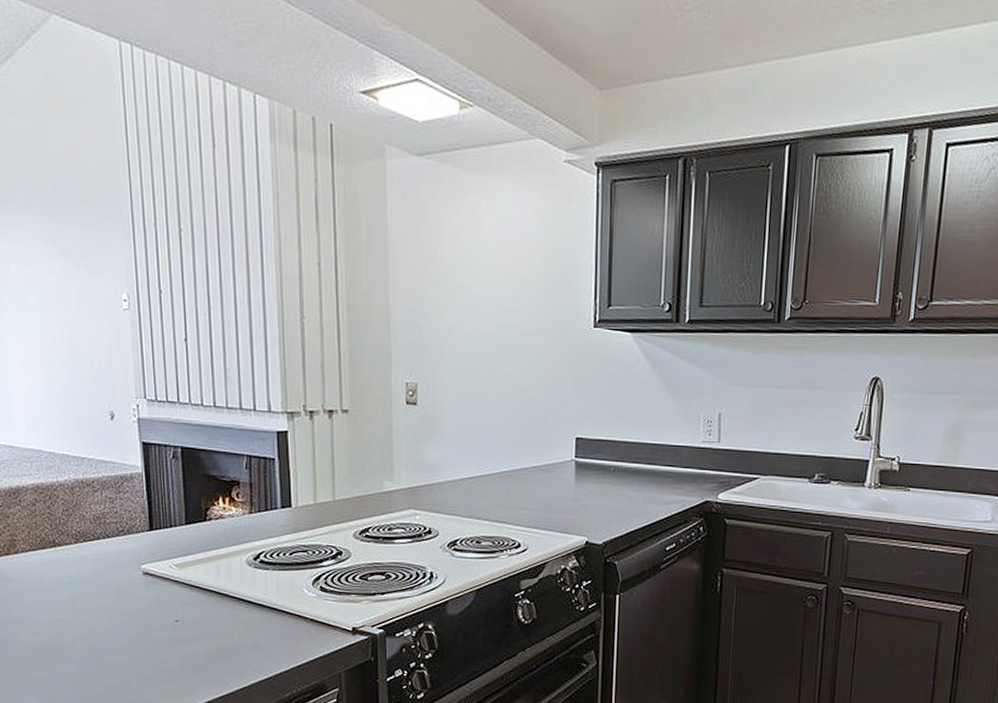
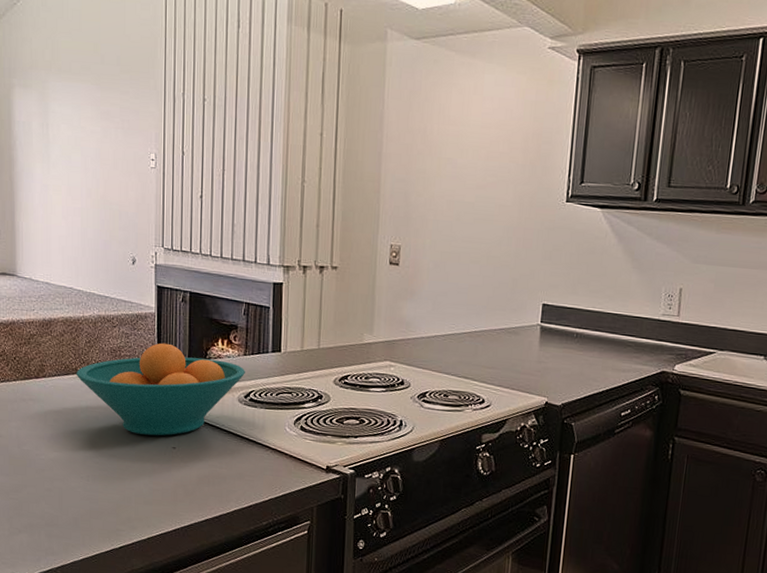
fruit bowl: none [54,505,252,609] -> present [76,342,245,436]

